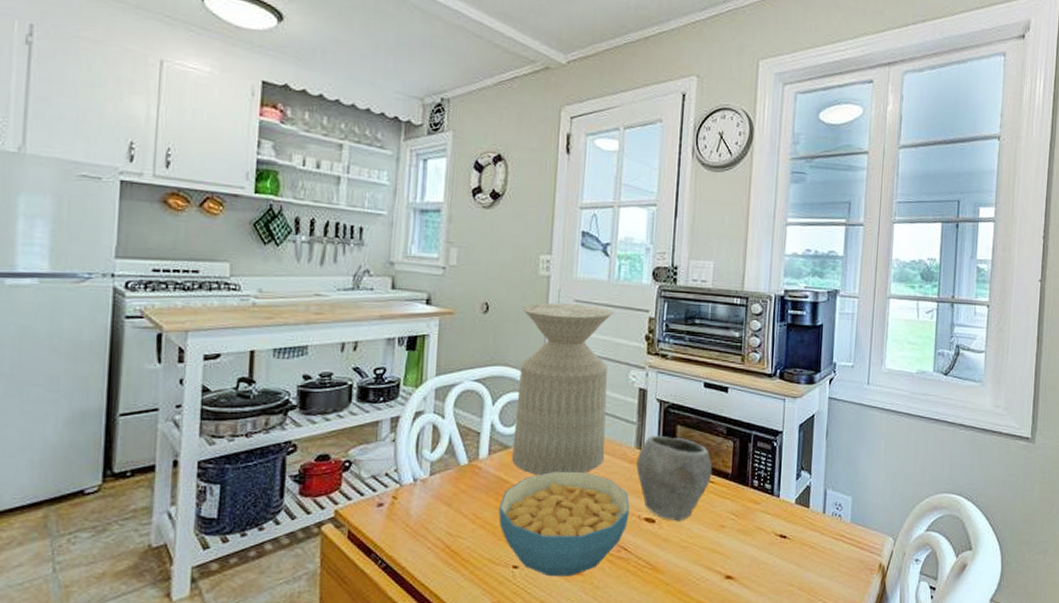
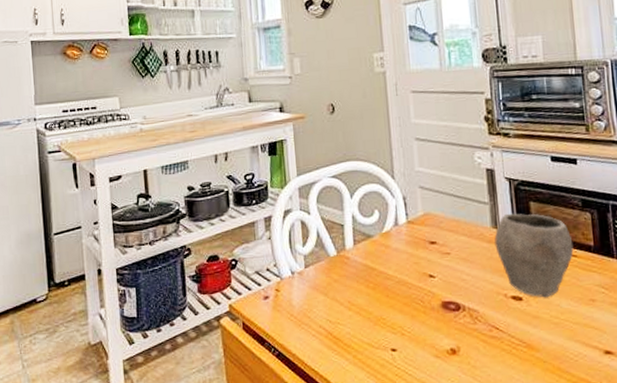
cereal bowl: present [498,471,630,577] -> none [370,254,496,358]
side table: present [512,303,614,476] -> none [365,94,463,262]

